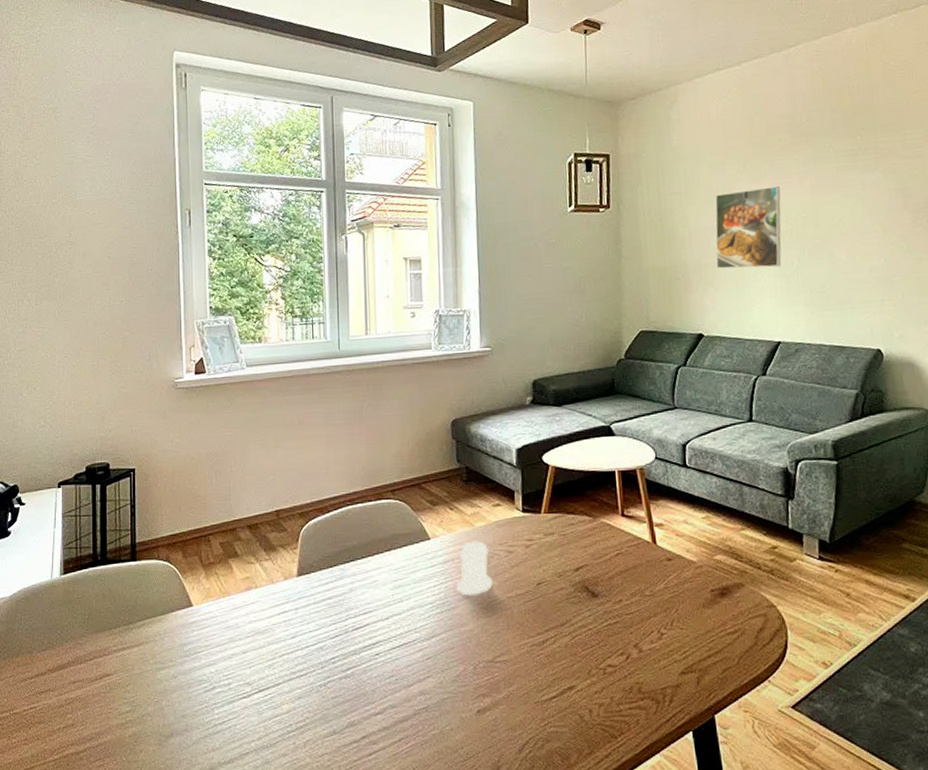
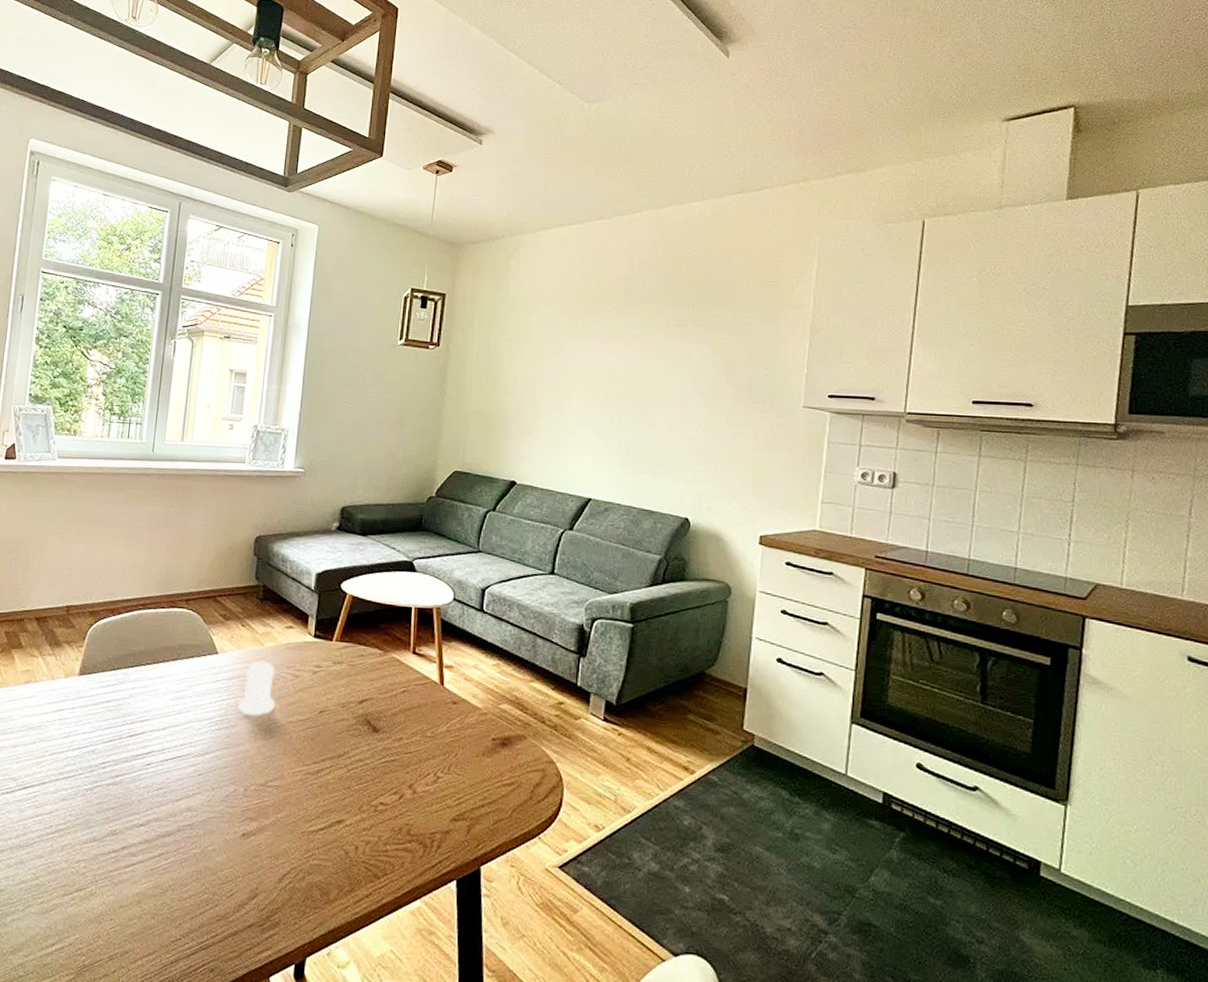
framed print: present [715,186,782,269] -> none [537,345,608,425]

